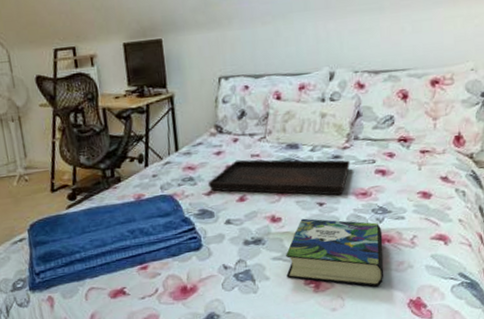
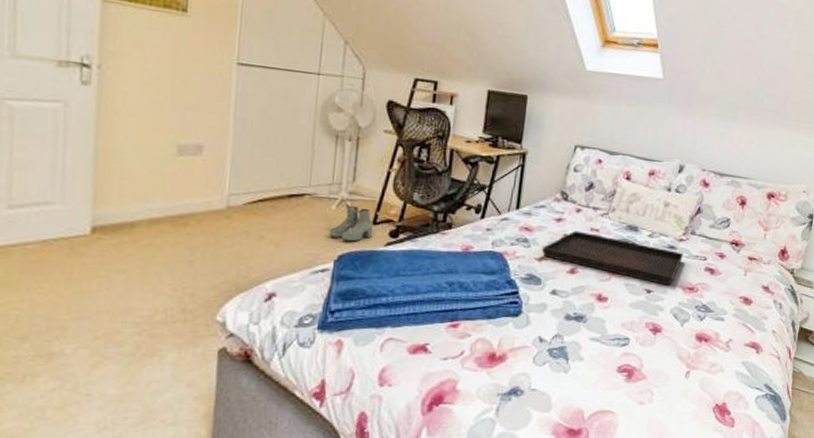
boots: none [16,178,54,212] -> present [328,205,374,242]
book: present [286,218,384,287] -> none [601,302,702,386]

